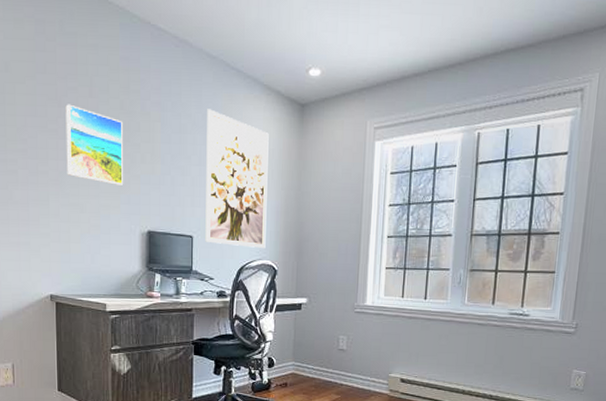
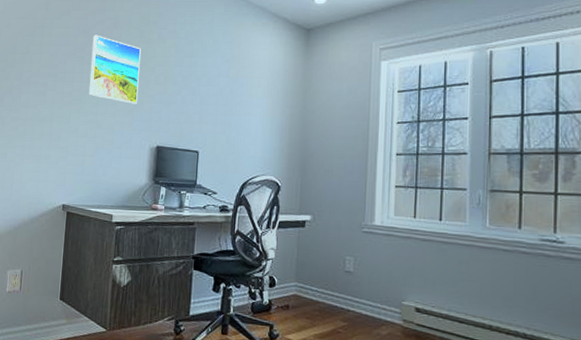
wall art: present [205,109,269,249] -> none [210,35,275,165]

